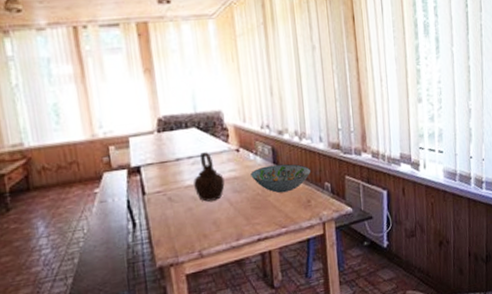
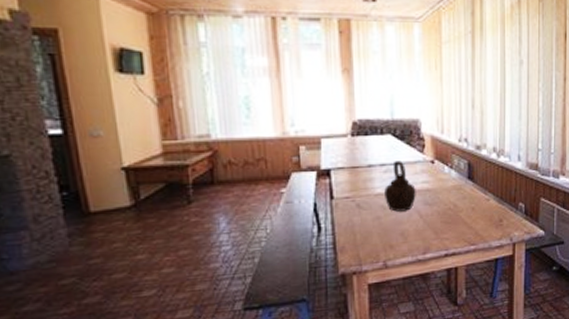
decorative bowl: present [250,164,312,194] -> none [444,180,507,210]

